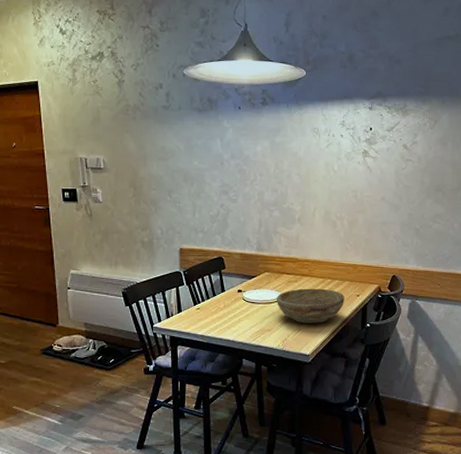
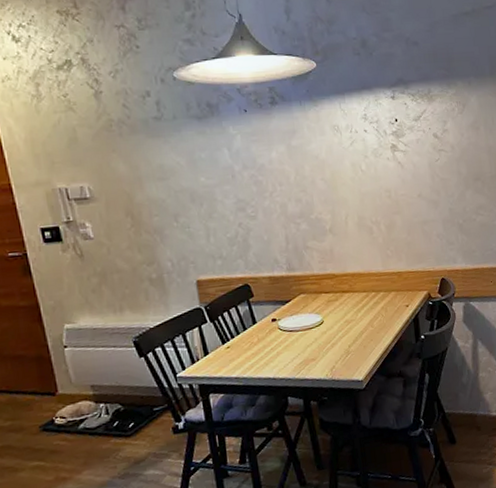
bowl: present [277,288,345,324] -> none [317,303,393,346]

